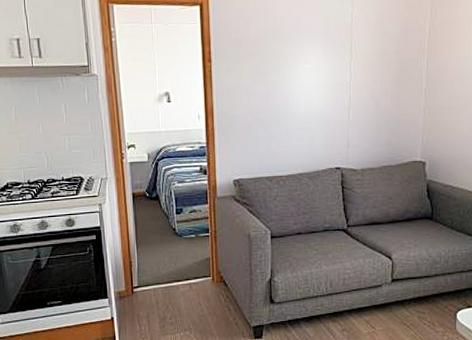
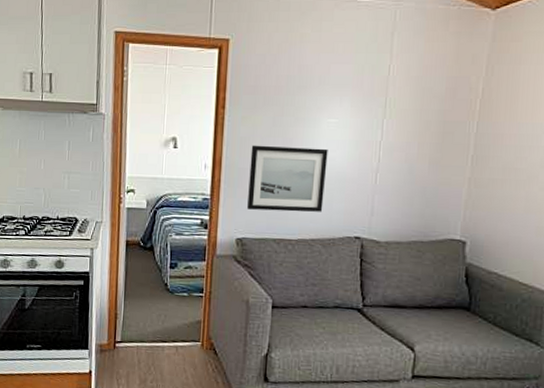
wall art: none [239,92,307,153] -> present [247,145,328,212]

